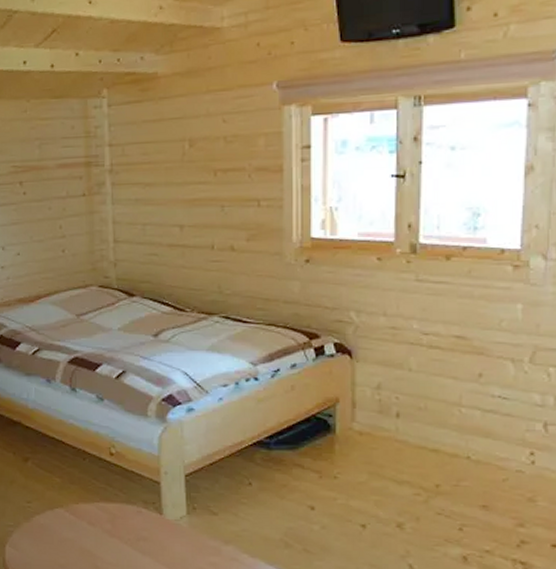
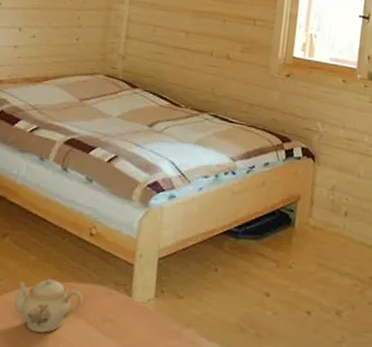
teapot: none [45,499,114,552] -> present [14,278,84,333]

